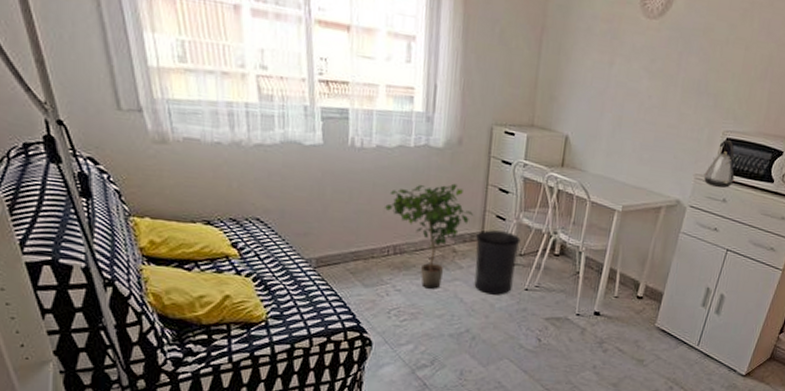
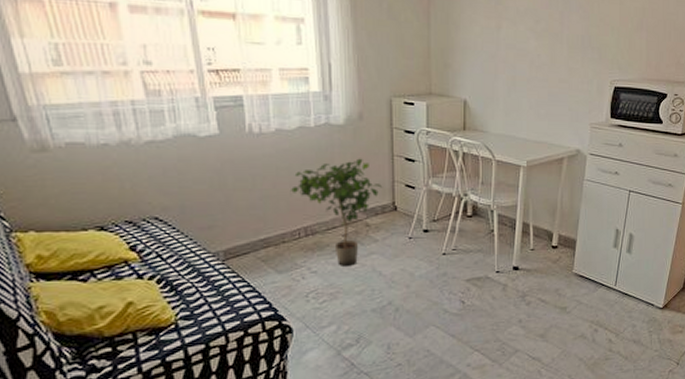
waste bin: present [474,230,521,295] -> none [388,200,432,264]
kettle: present [703,140,735,189] -> none [598,89,627,134]

